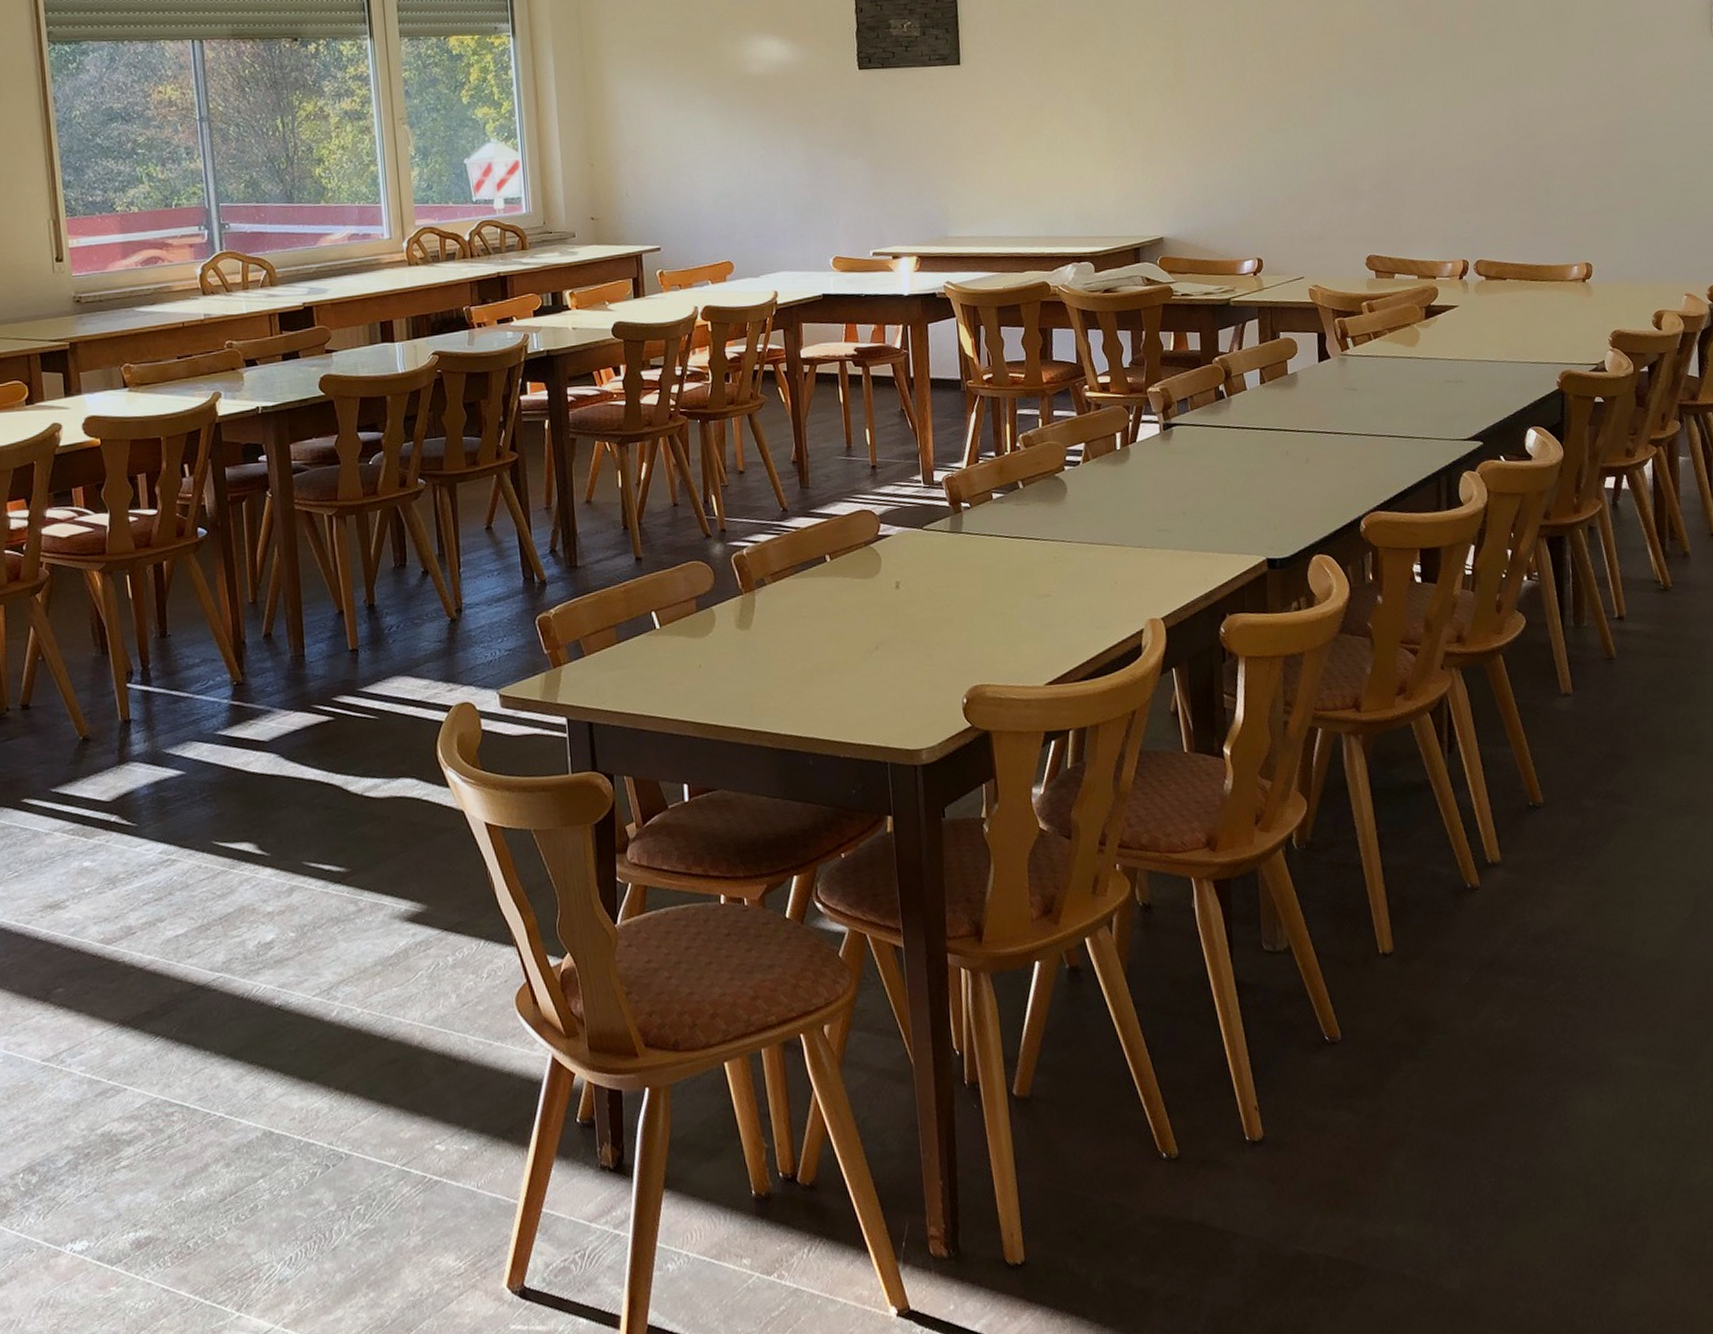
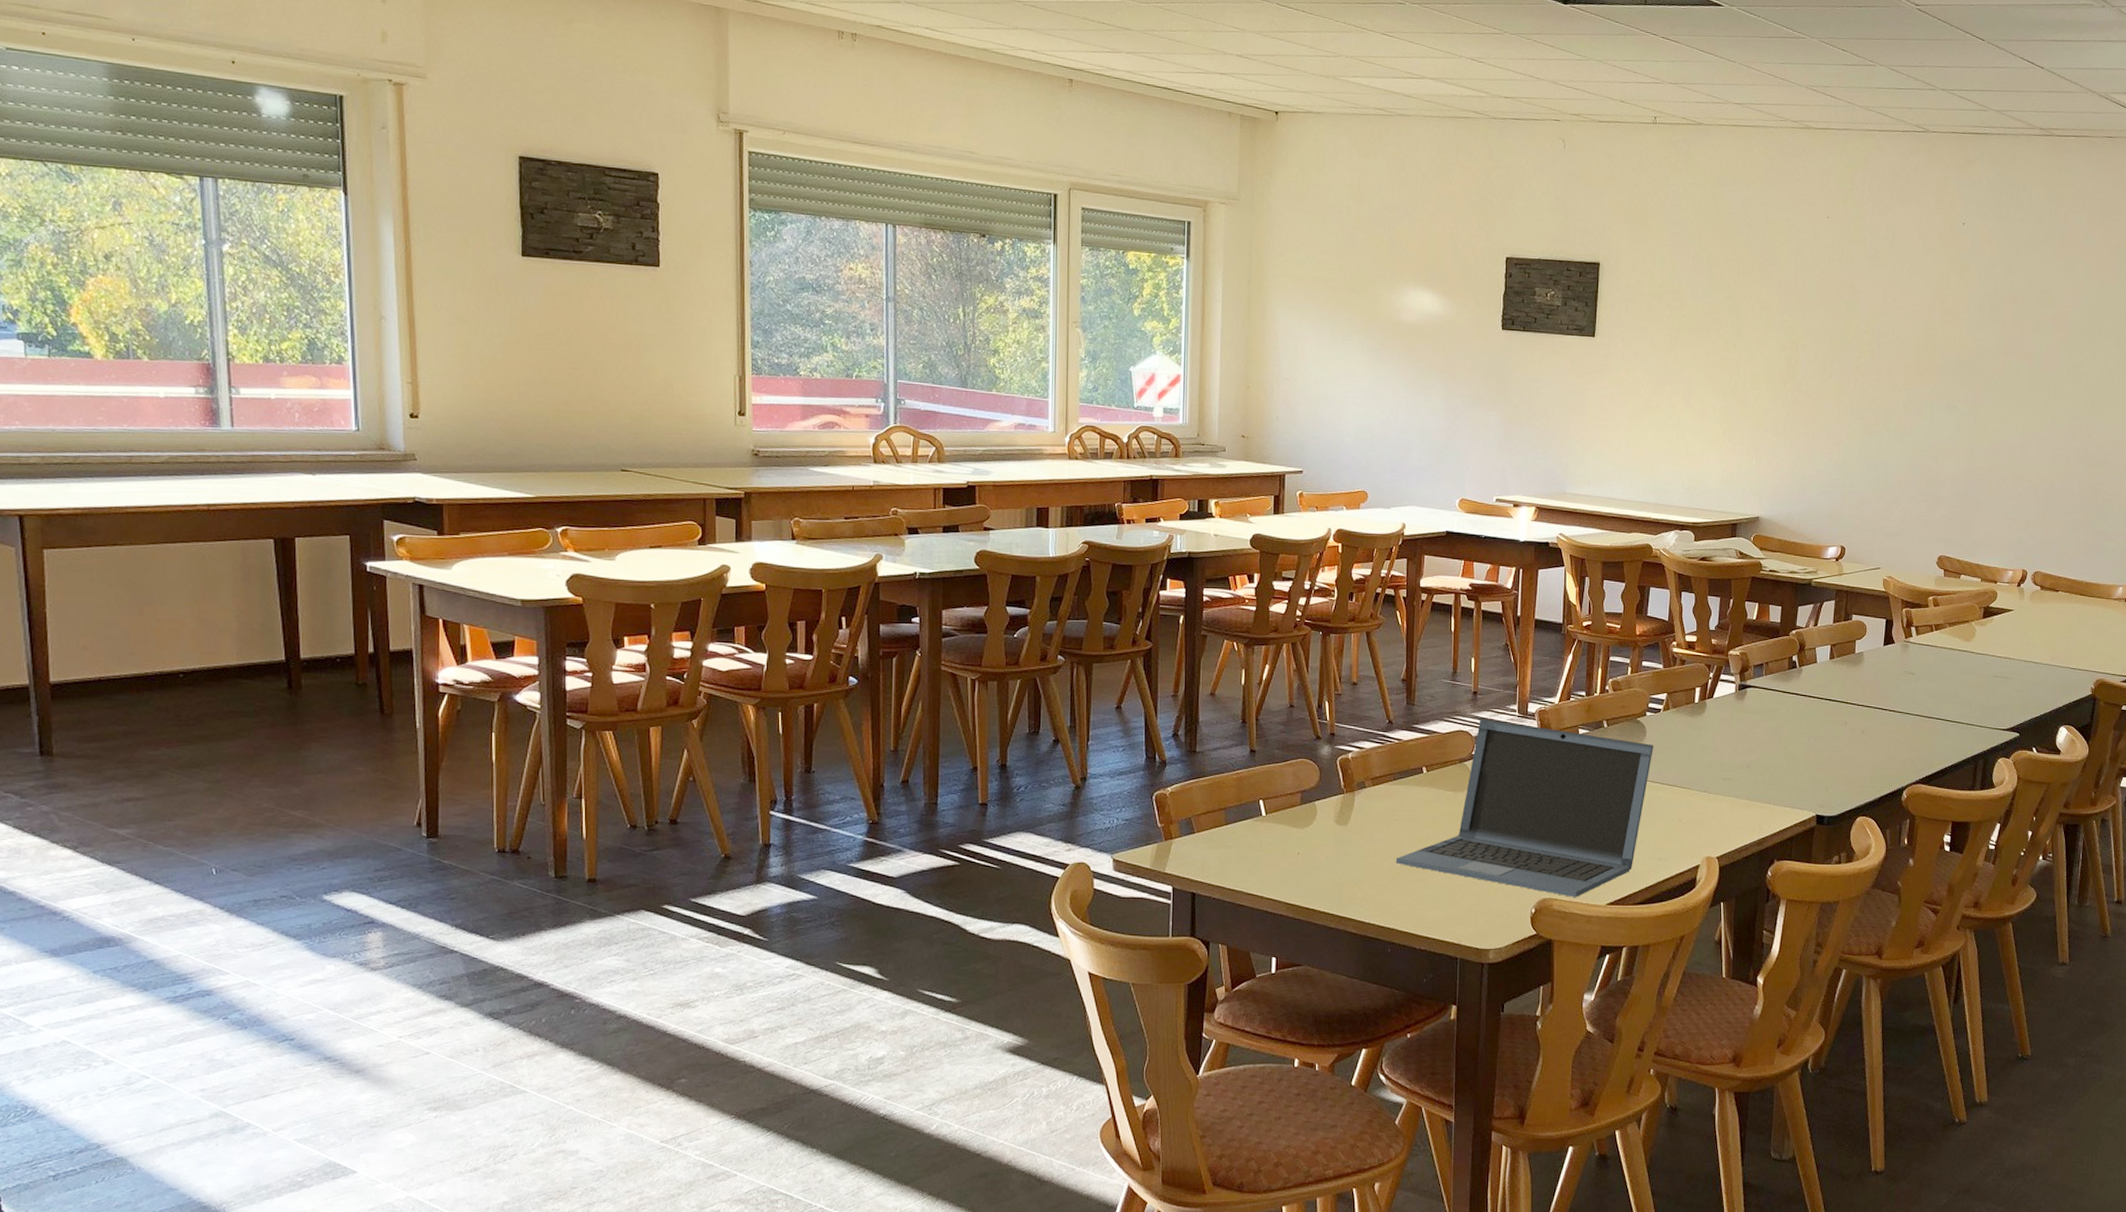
laptop: none [807,494,1077,681] -> present [1395,719,1654,897]

